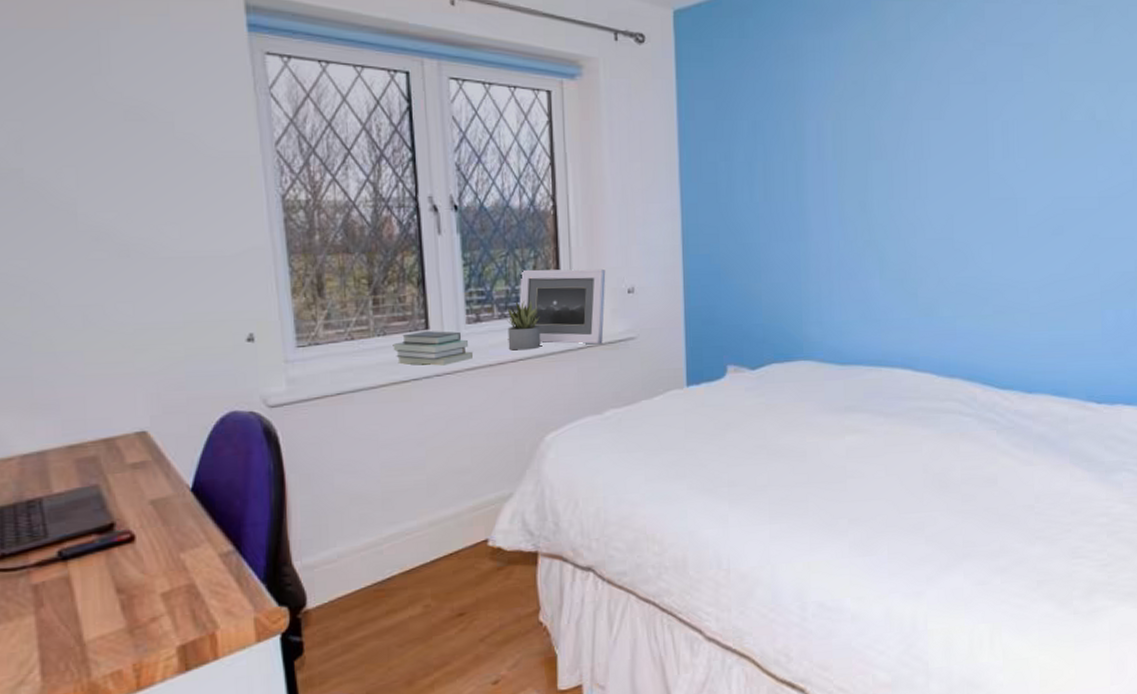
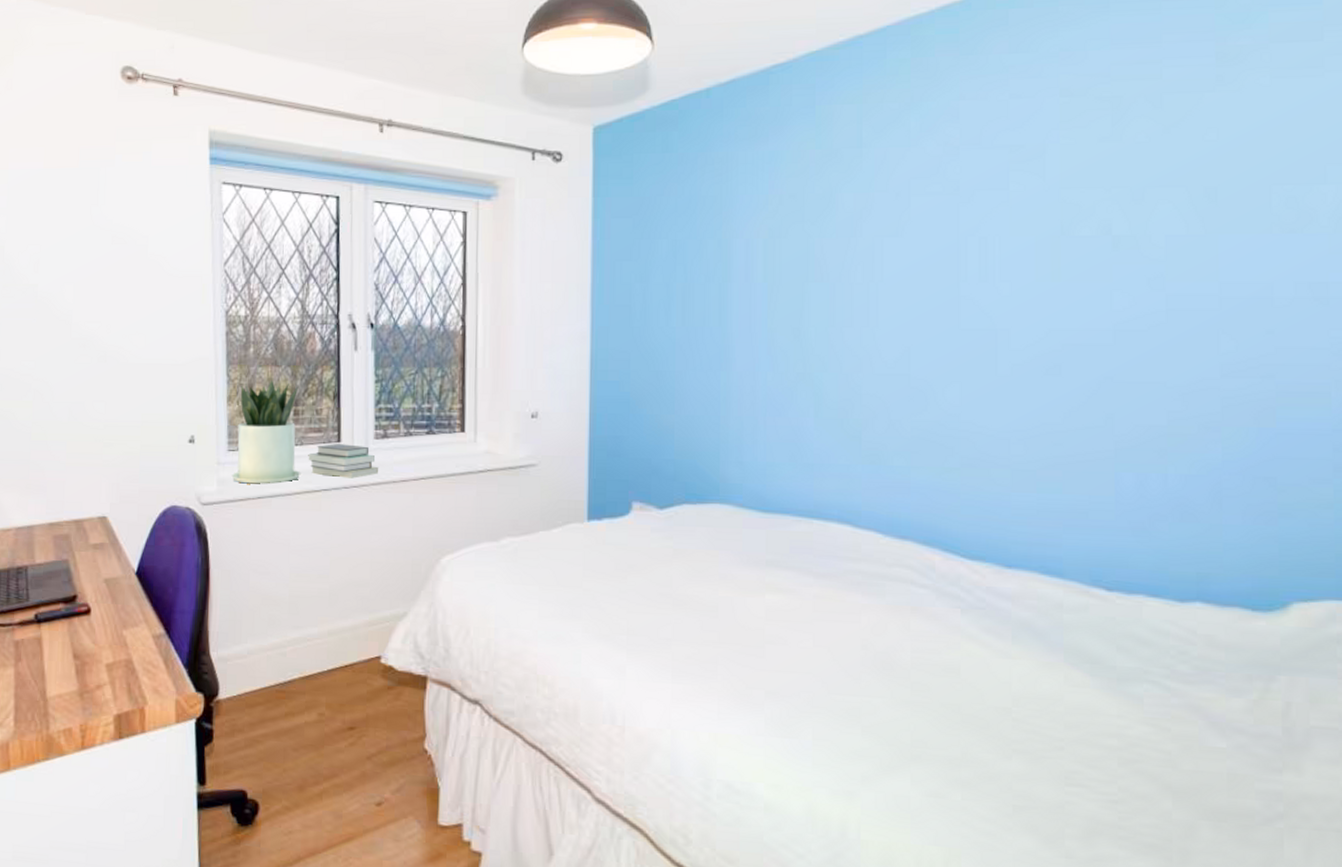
planter: none [303,269,386,381] -> present [231,380,301,485]
succulent plant: present [506,301,541,351] -> none [411,420,443,469]
picture frame: present [519,268,606,344] -> none [424,388,510,469]

